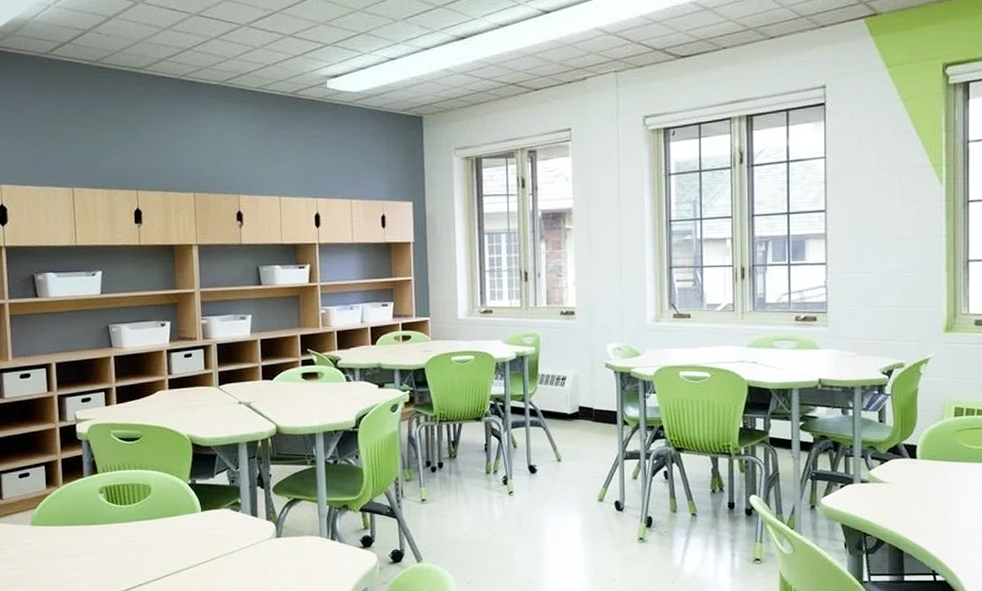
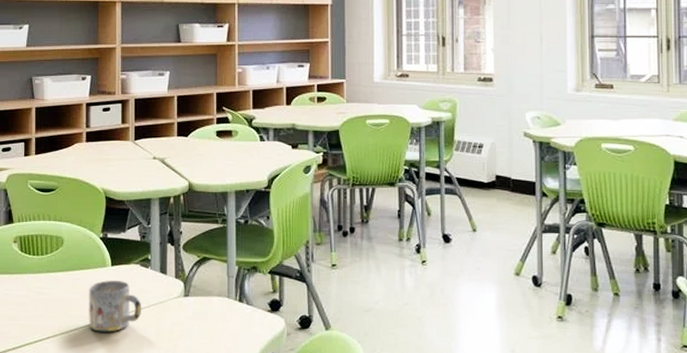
mug: none [179,526,235,576] -> present [88,281,142,332]

